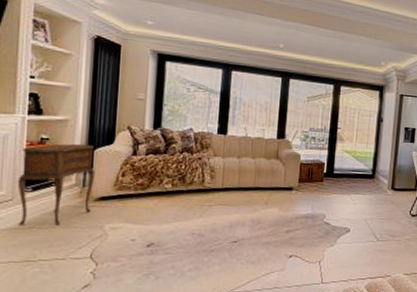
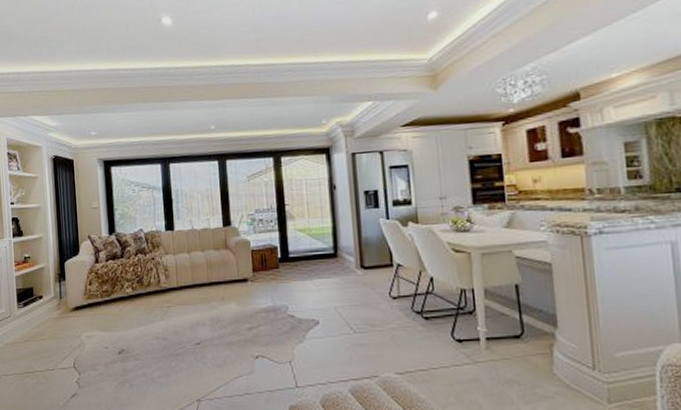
side table: present [17,143,96,226] -> none [12,257,69,339]

